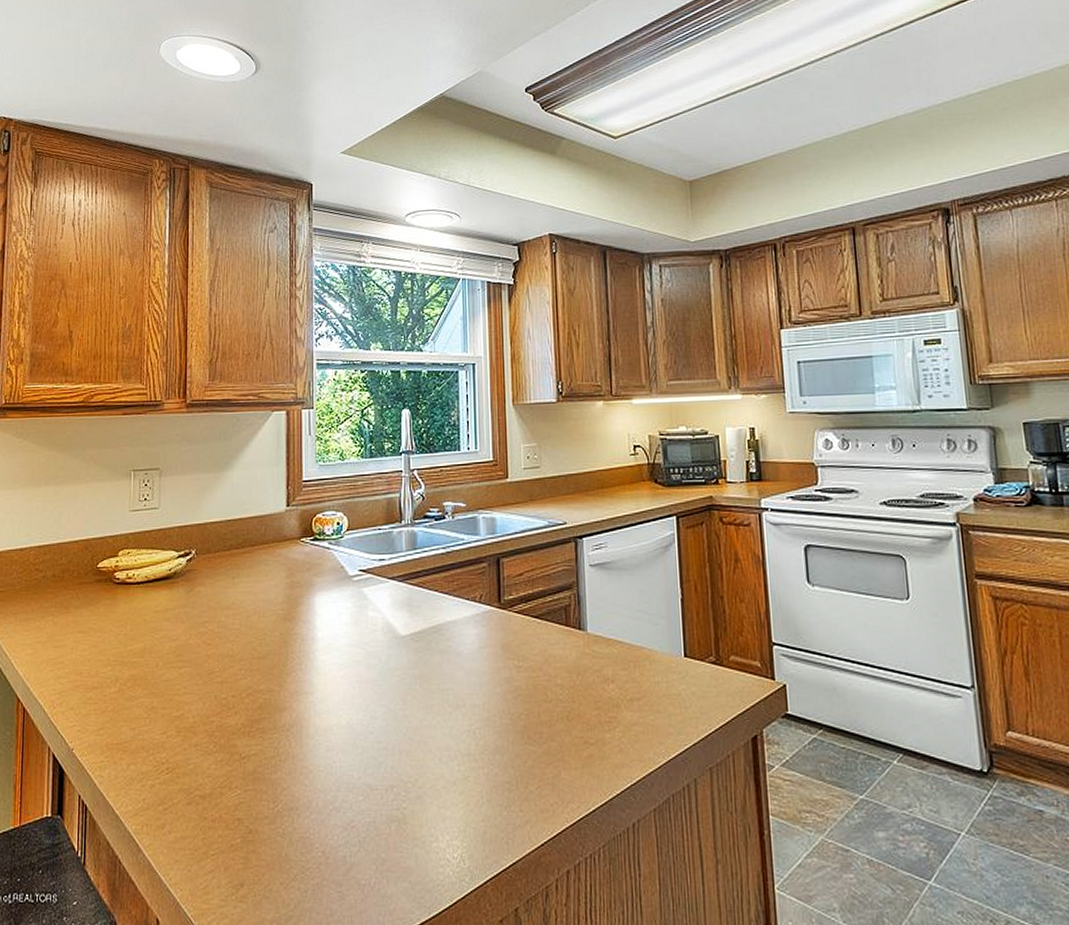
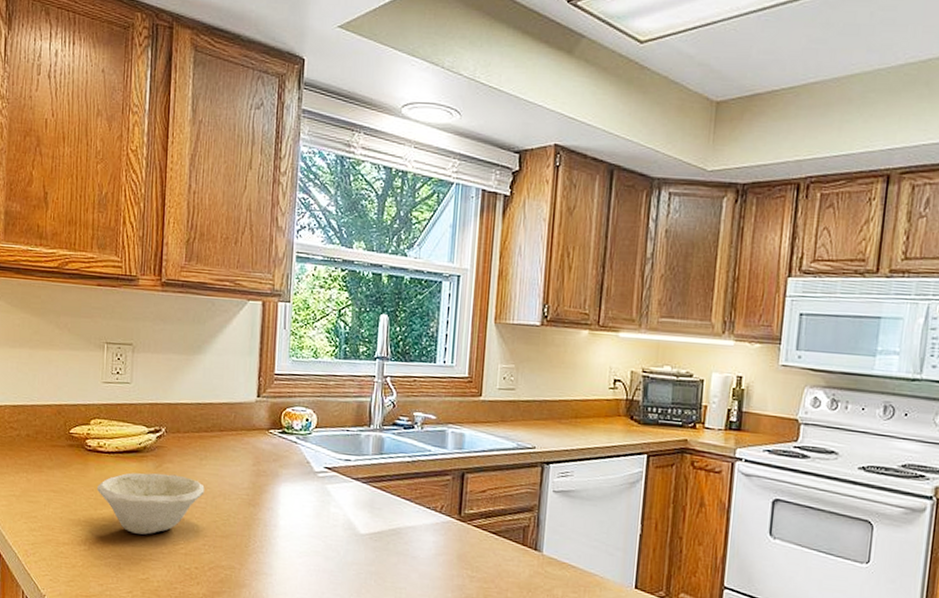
bowl: none [127,598,238,667] -> present [97,472,205,535]

